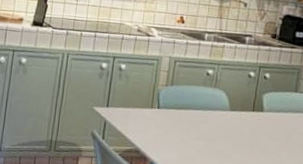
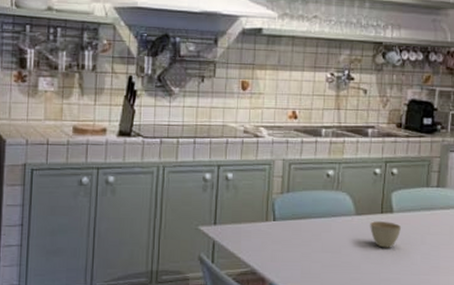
cup: none [242,117,270,143] -> present [370,221,401,248]

